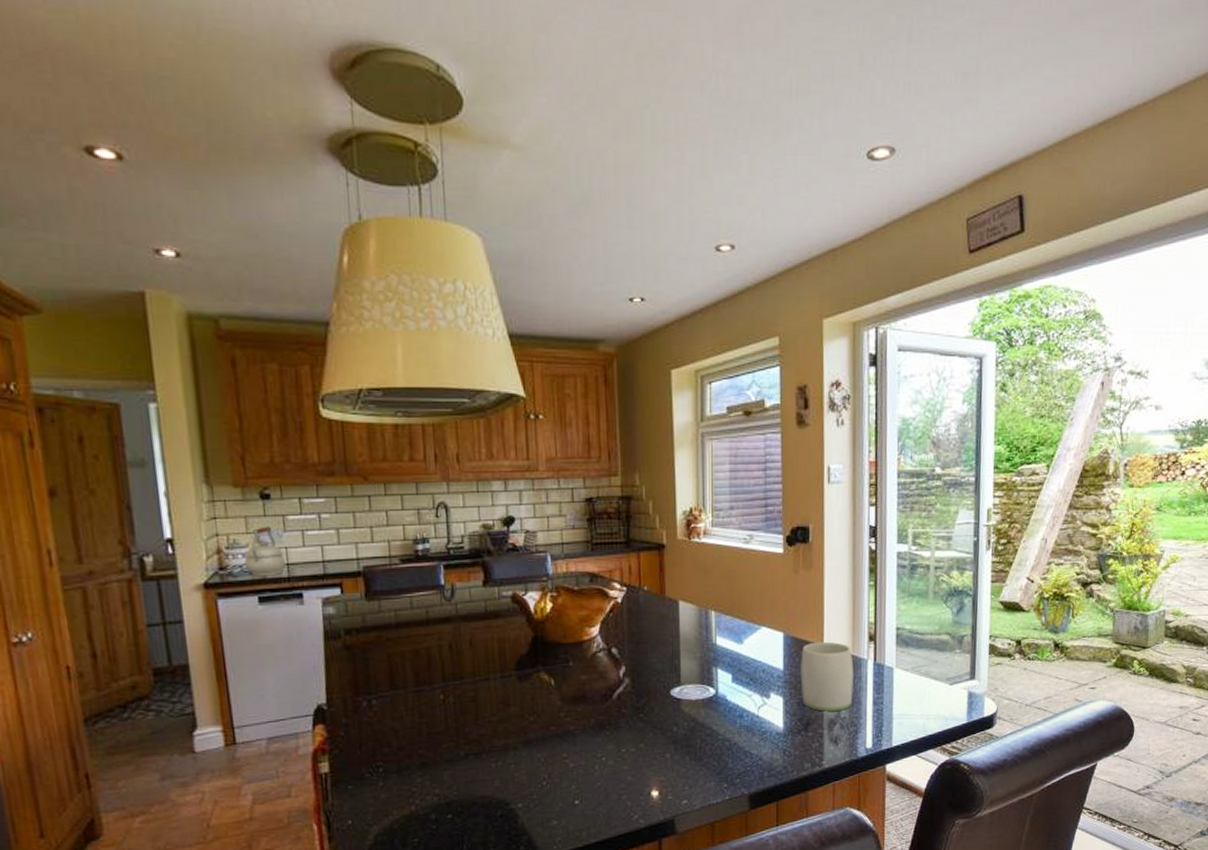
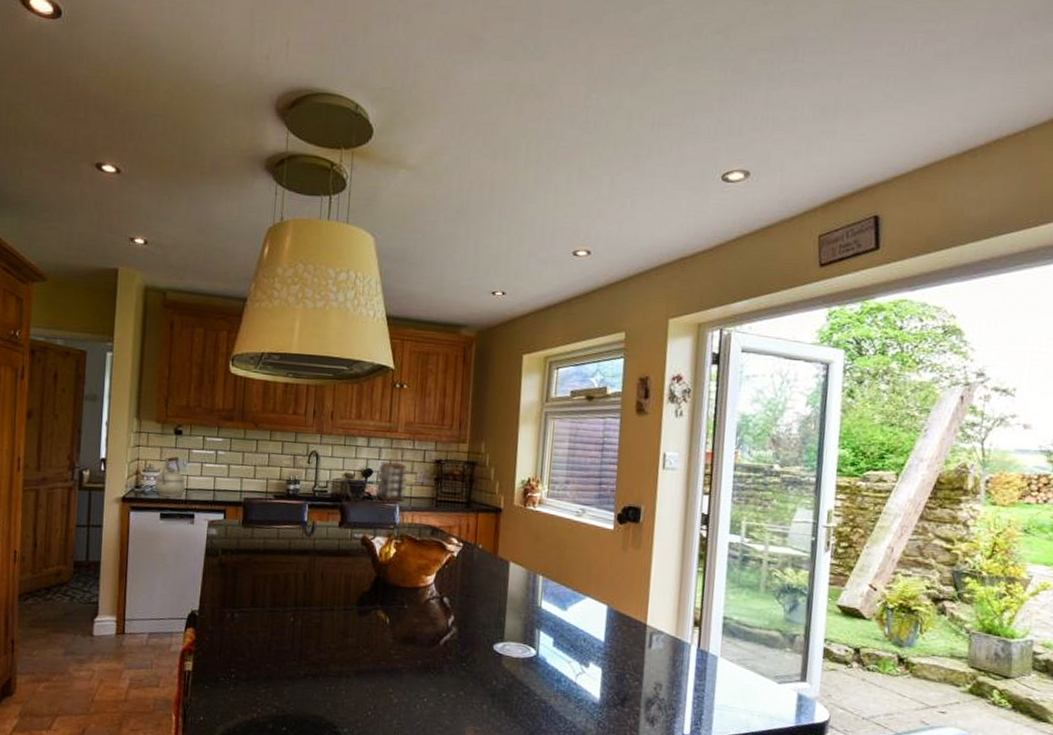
spice rack: none [521,500,556,550] -> present [376,457,407,501]
mug: present [800,641,854,711] -> none [620,619,676,691]

